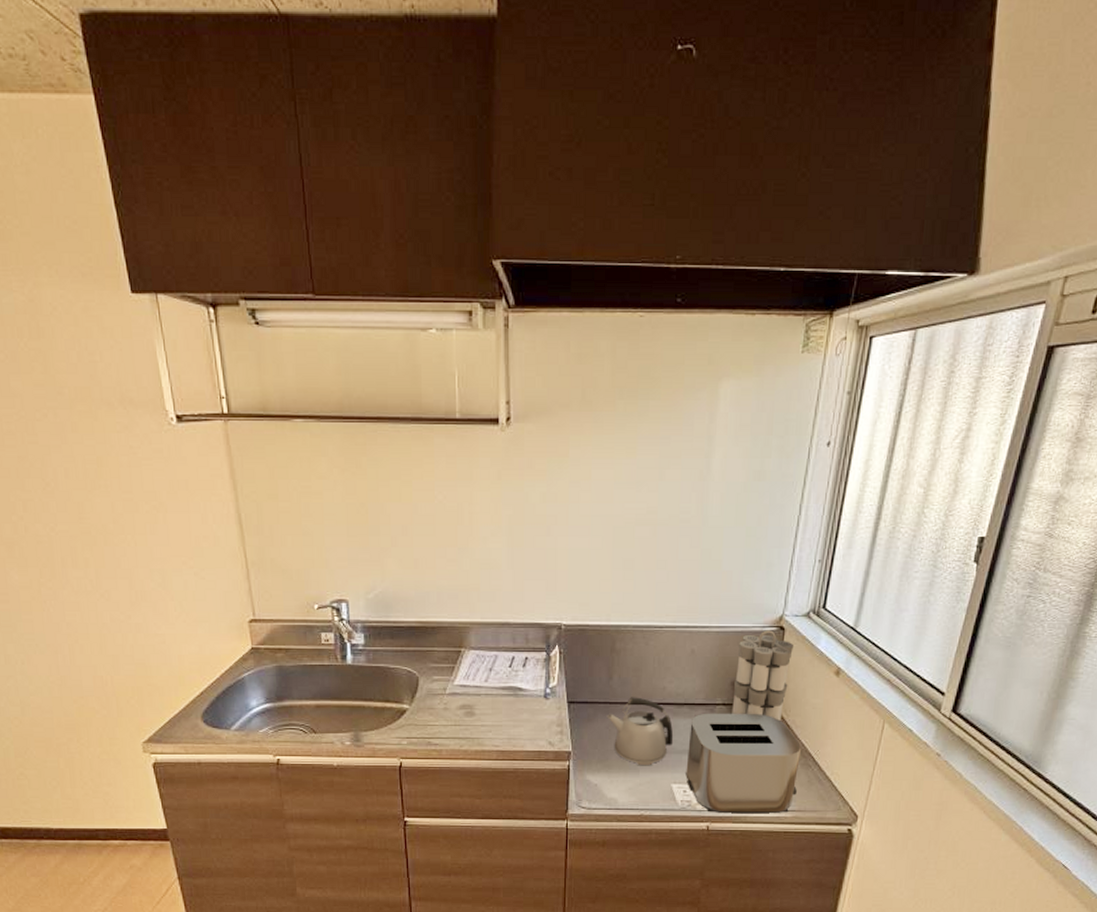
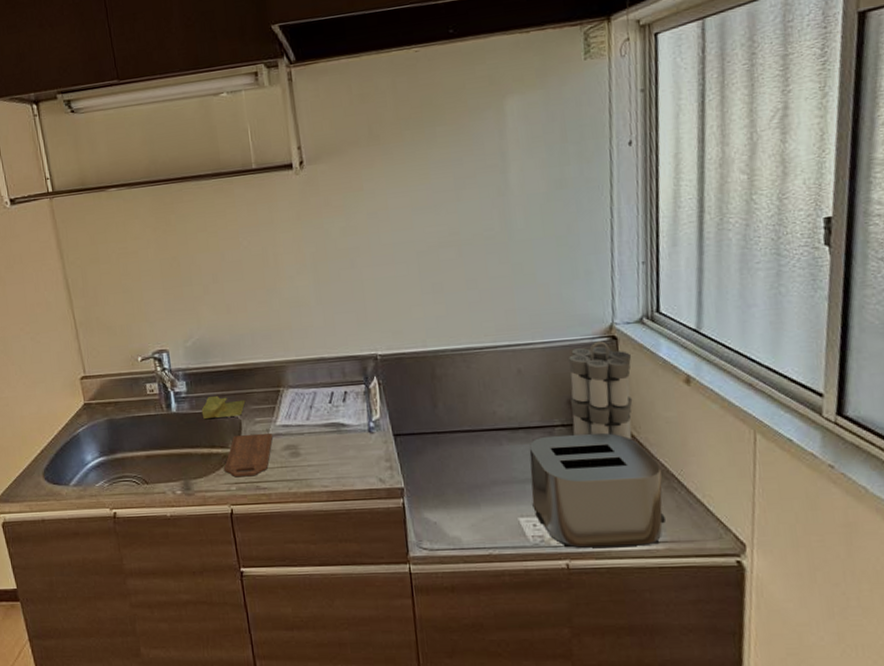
sponge: none [378,651,425,674] -> present [201,396,246,420]
cutting board: none [397,692,450,732] -> present [224,433,273,477]
kettle: present [606,697,674,766] -> none [436,424,514,499]

